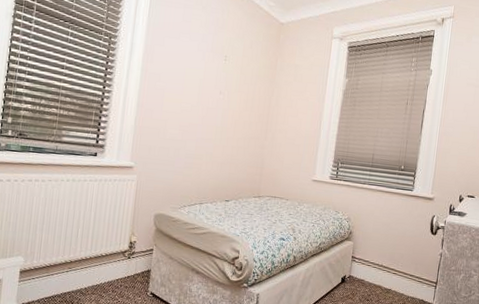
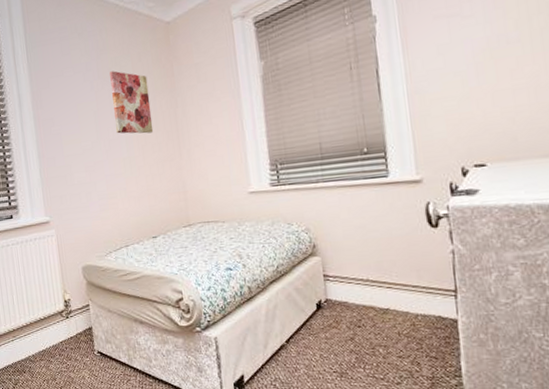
wall art: none [216,49,254,112] -> present [110,71,154,134]

